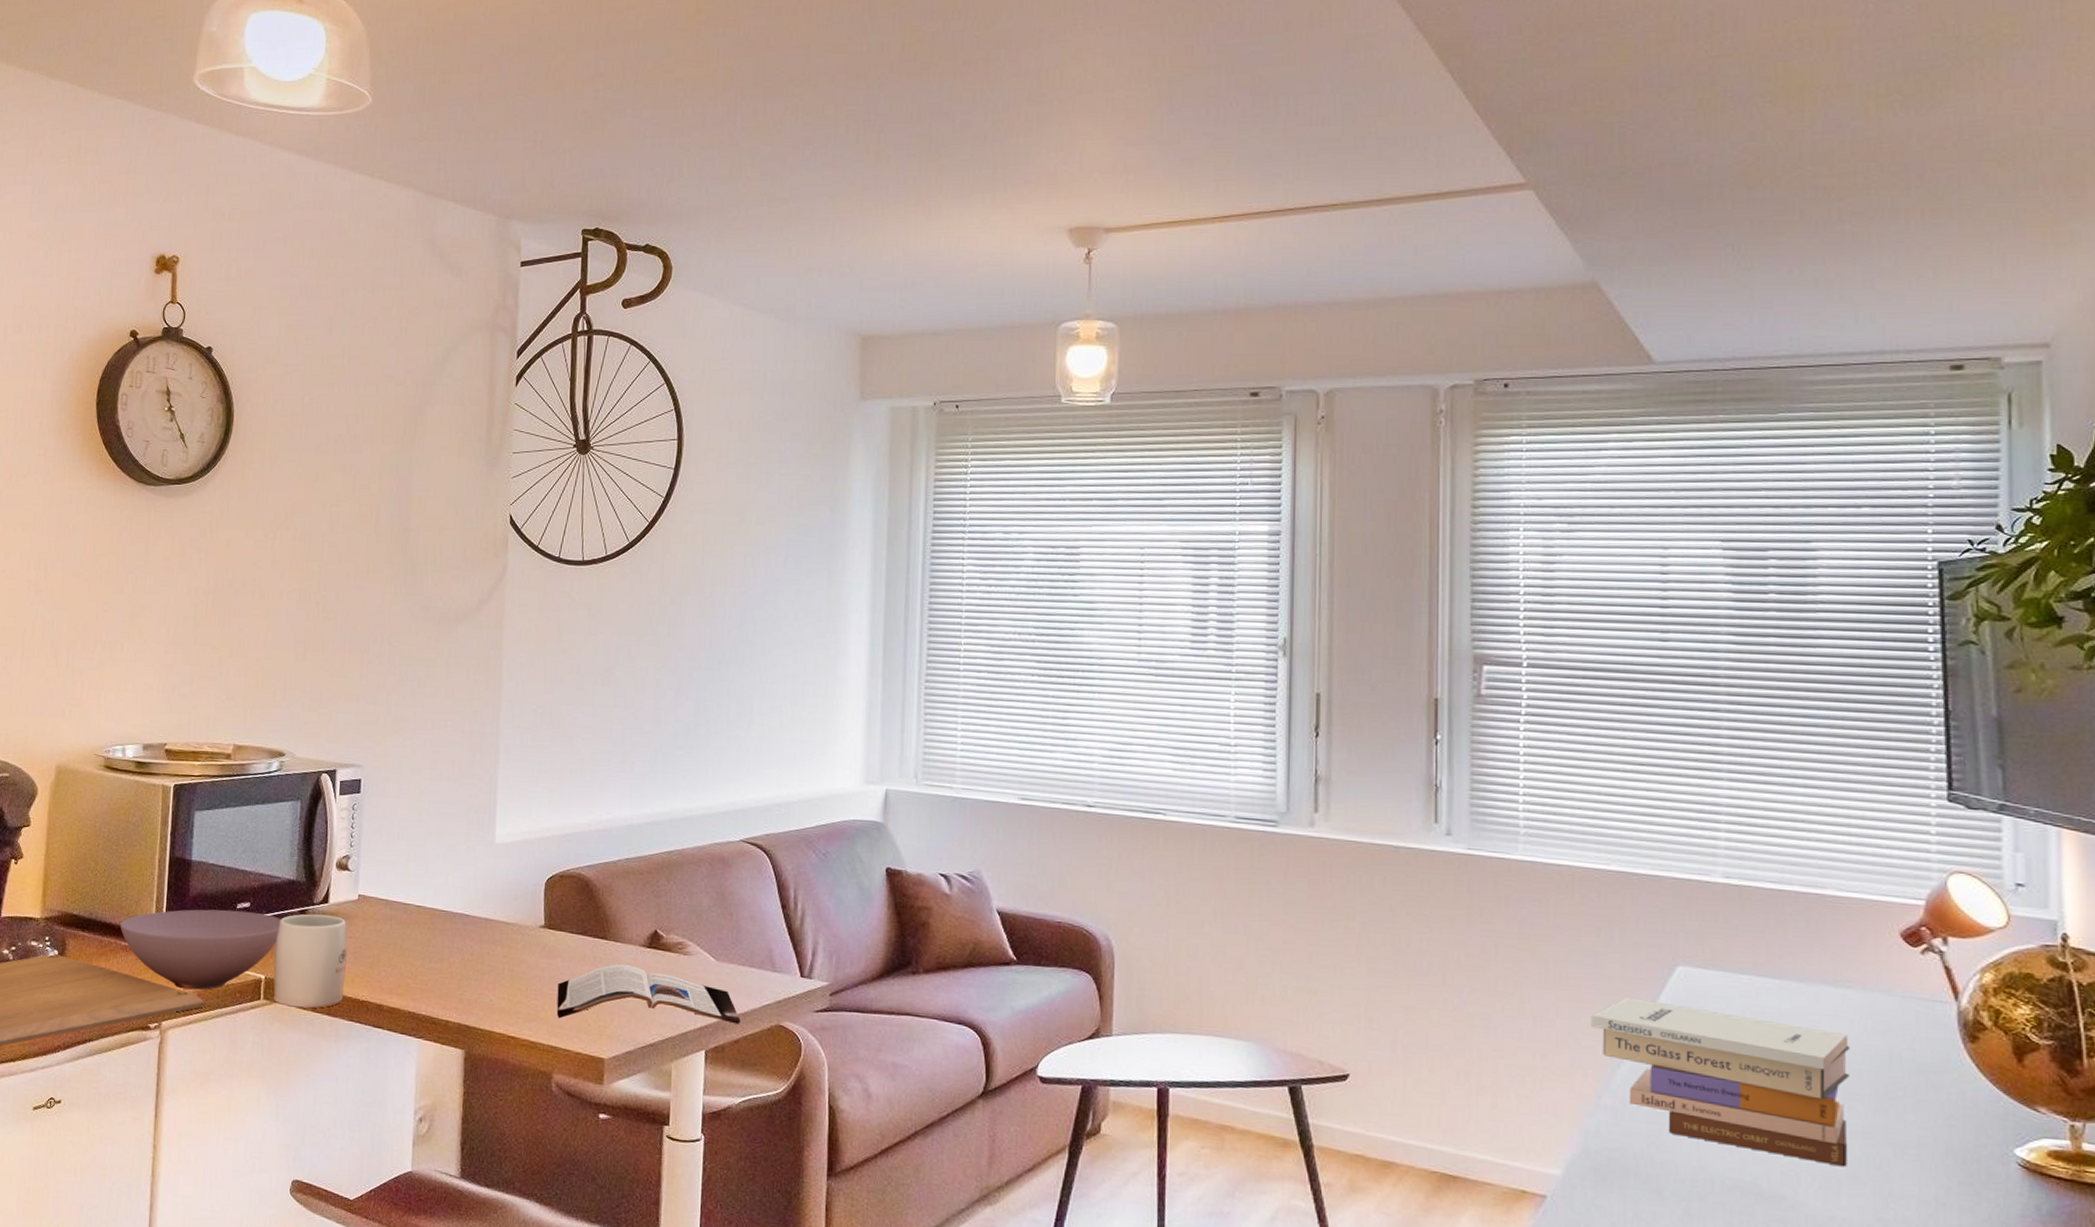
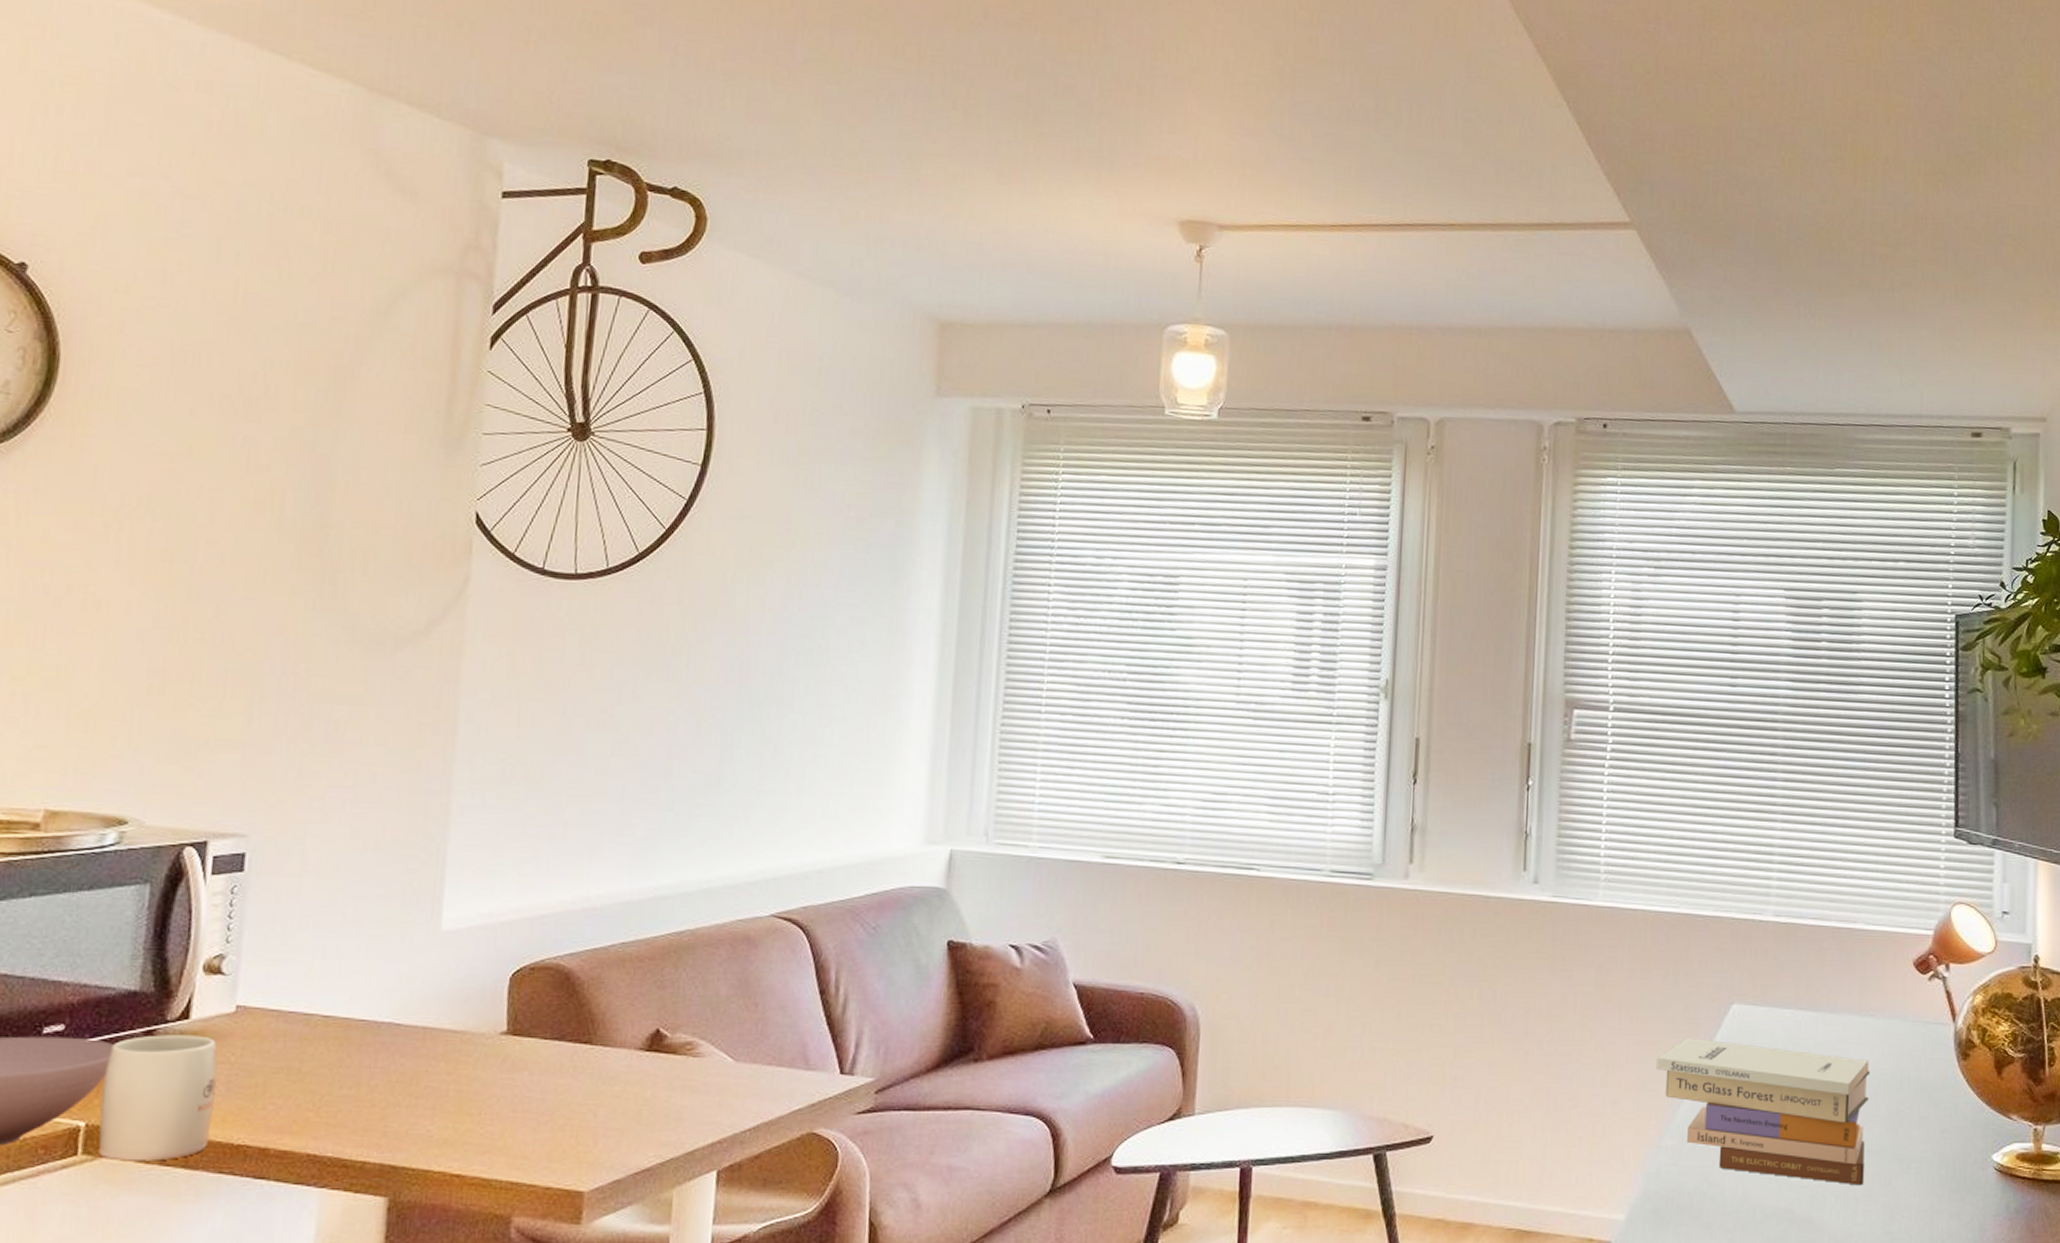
magazine: present [556,963,741,1026] -> none [519,1073,764,1147]

